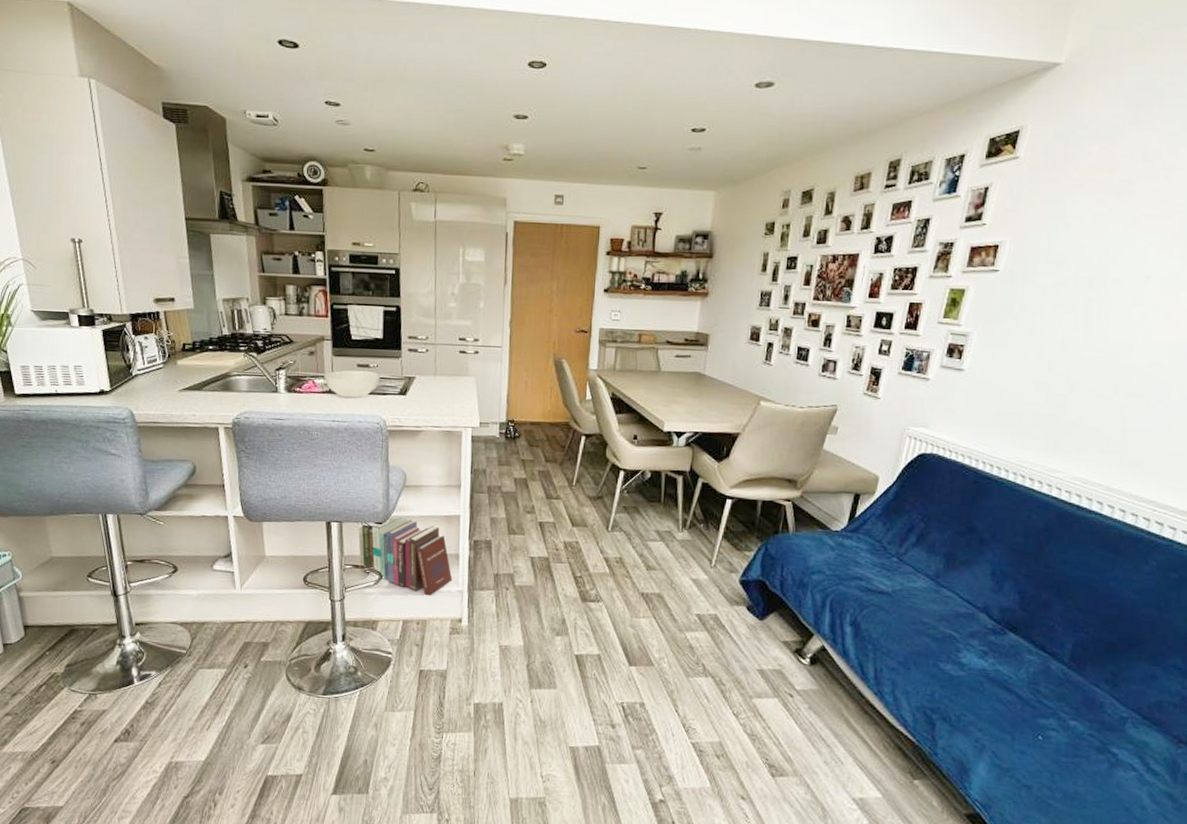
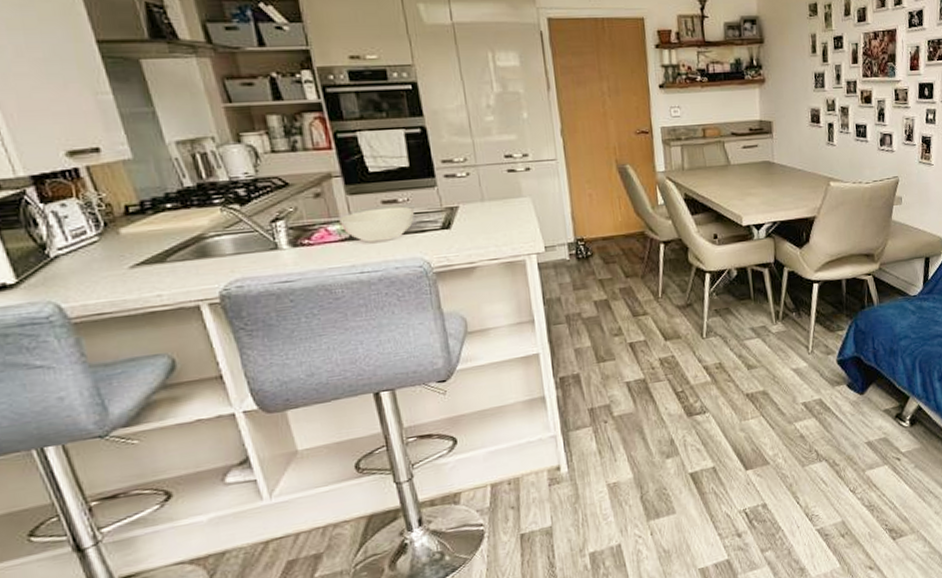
books: present [357,516,453,596] -> none [416,366,542,451]

